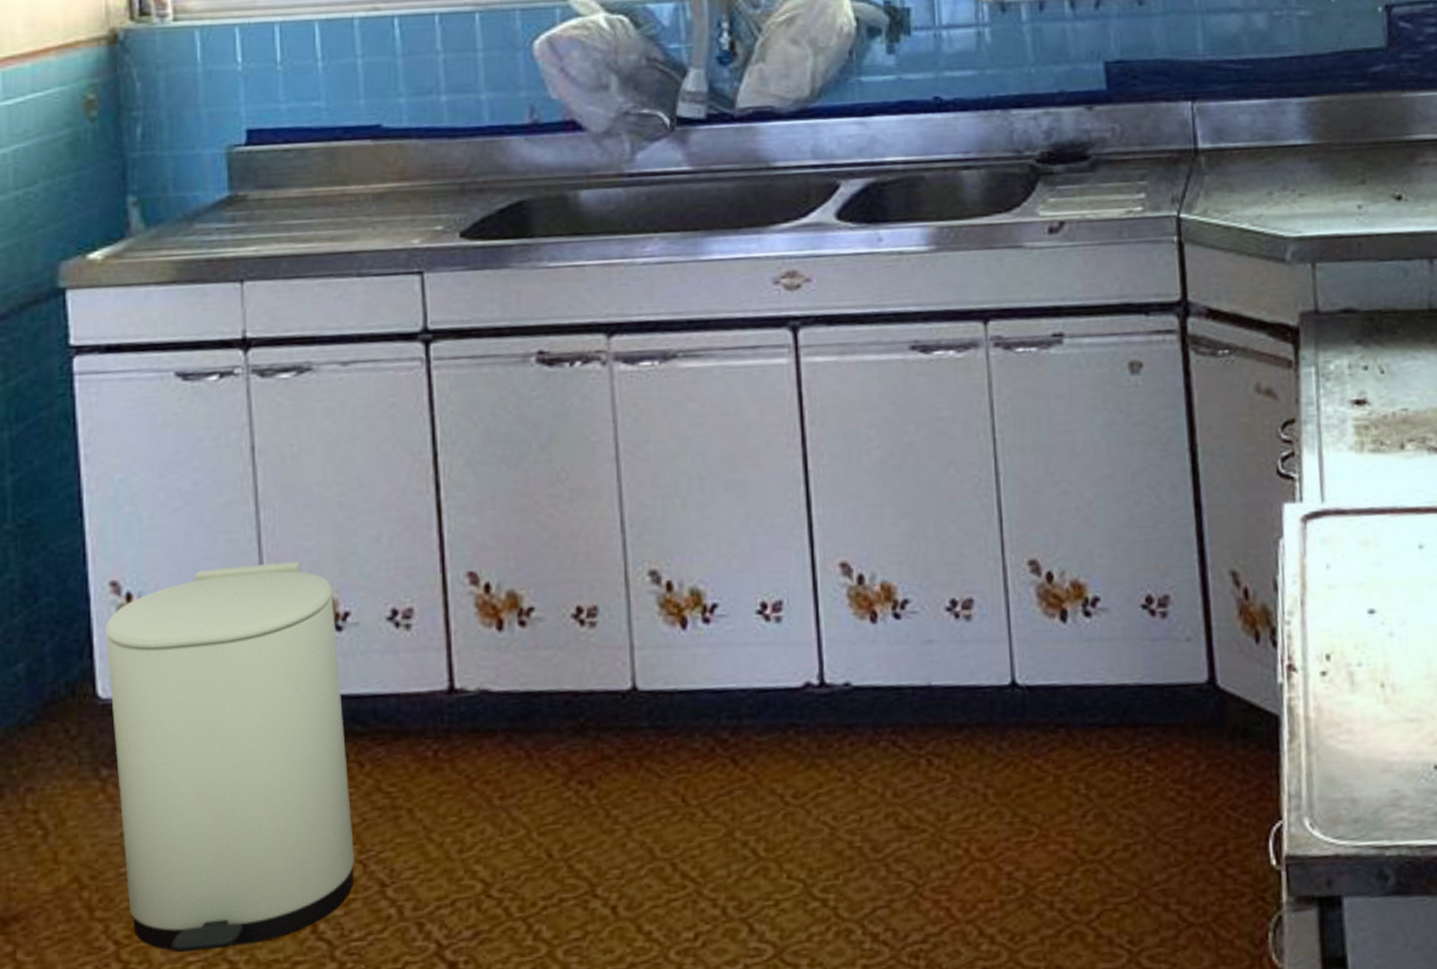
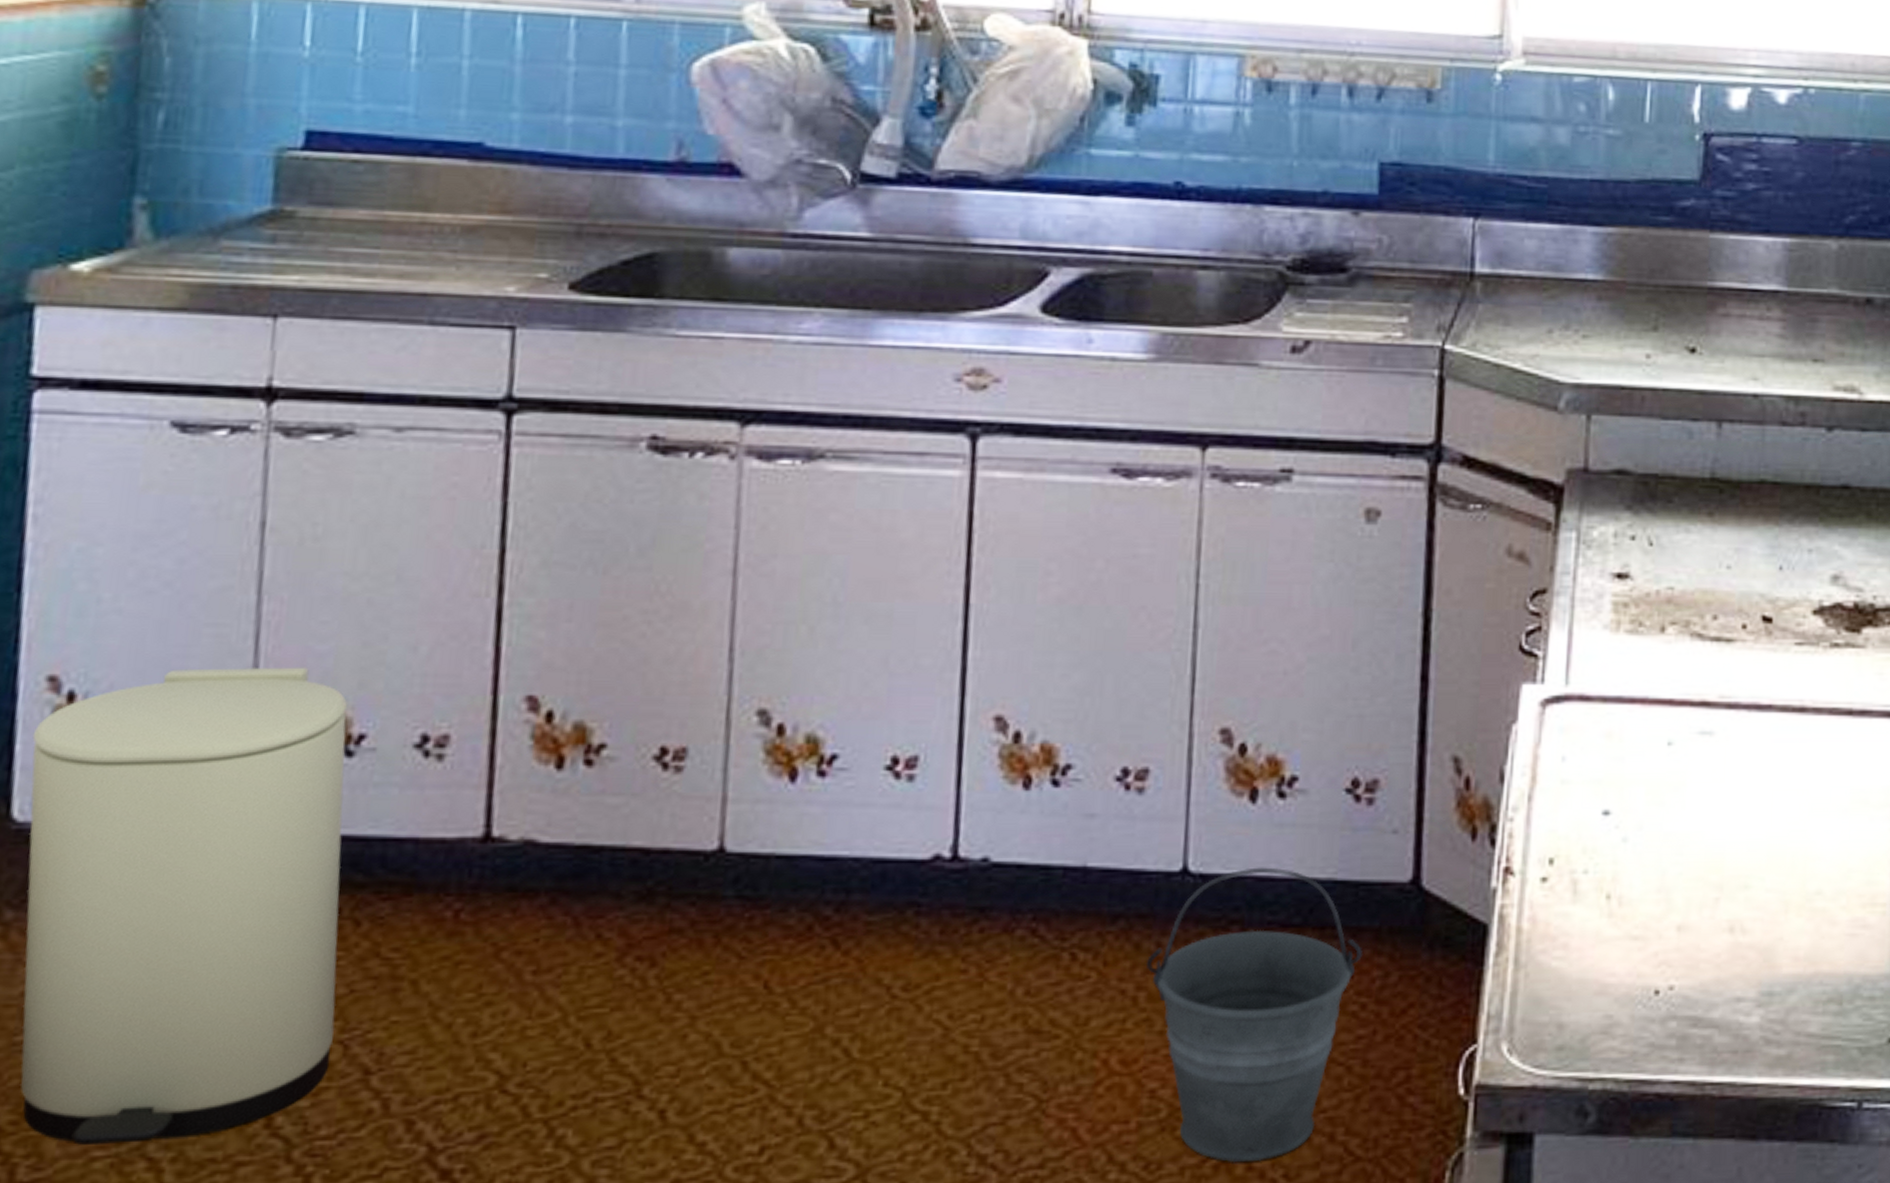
bucket: none [990,676,1174,932] -> present [1145,867,1364,1163]

